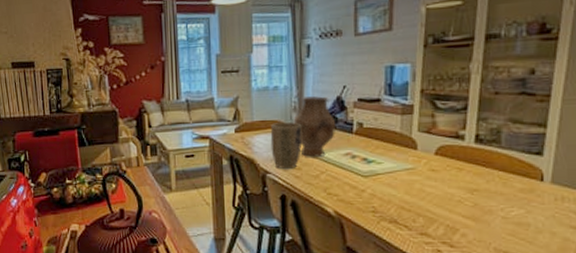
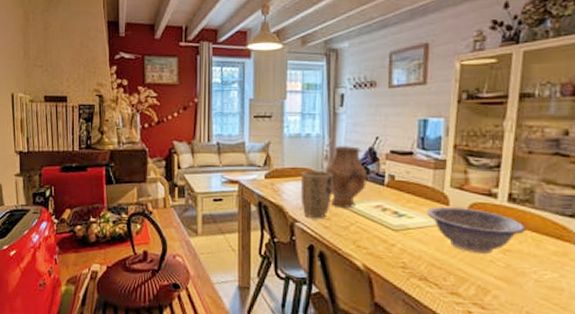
decorative bowl: none [395,150,494,195] -> present [426,206,527,255]

